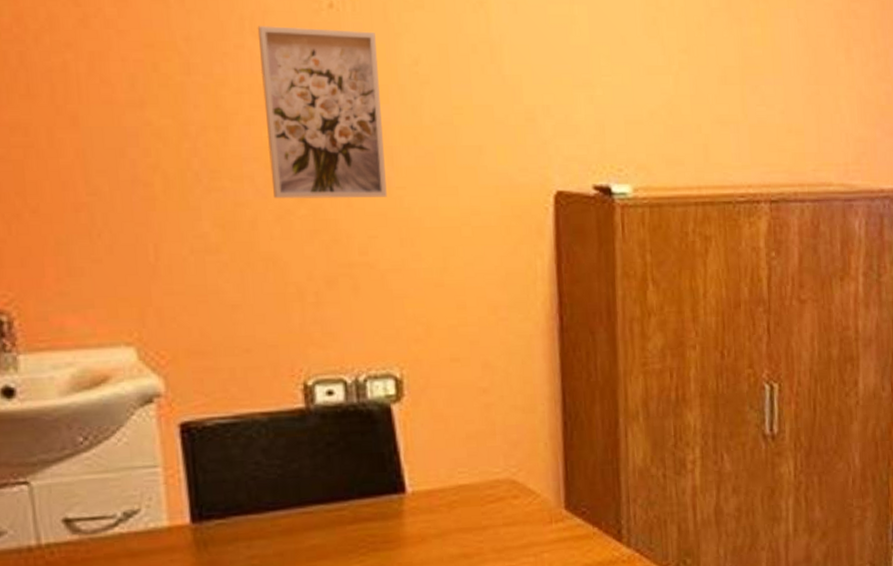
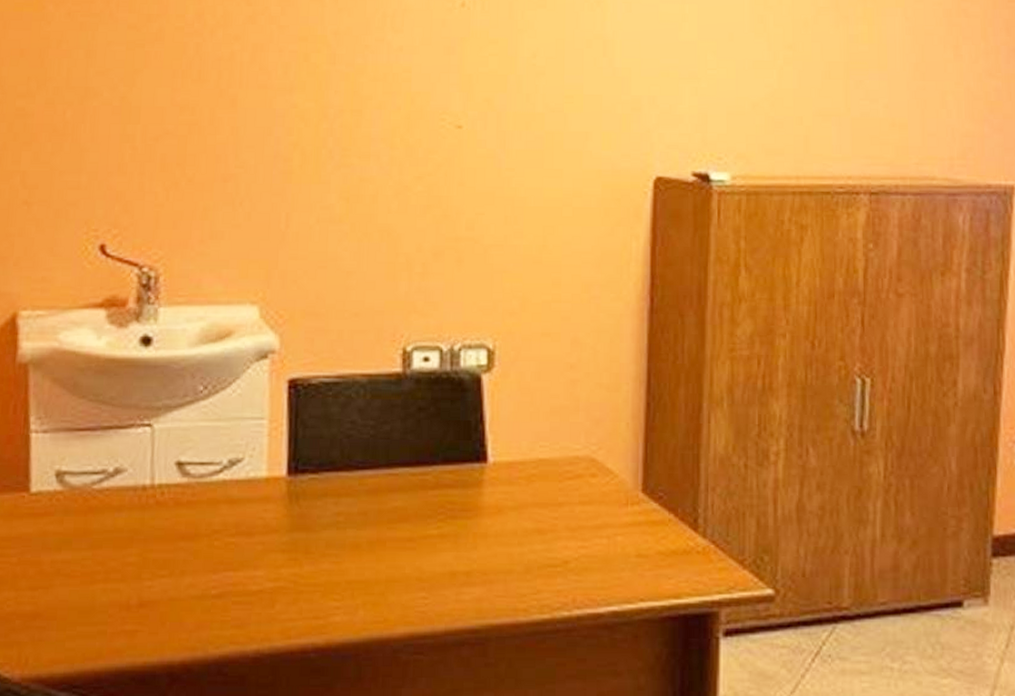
wall art: present [257,26,387,199] -> none [394,22,500,178]

